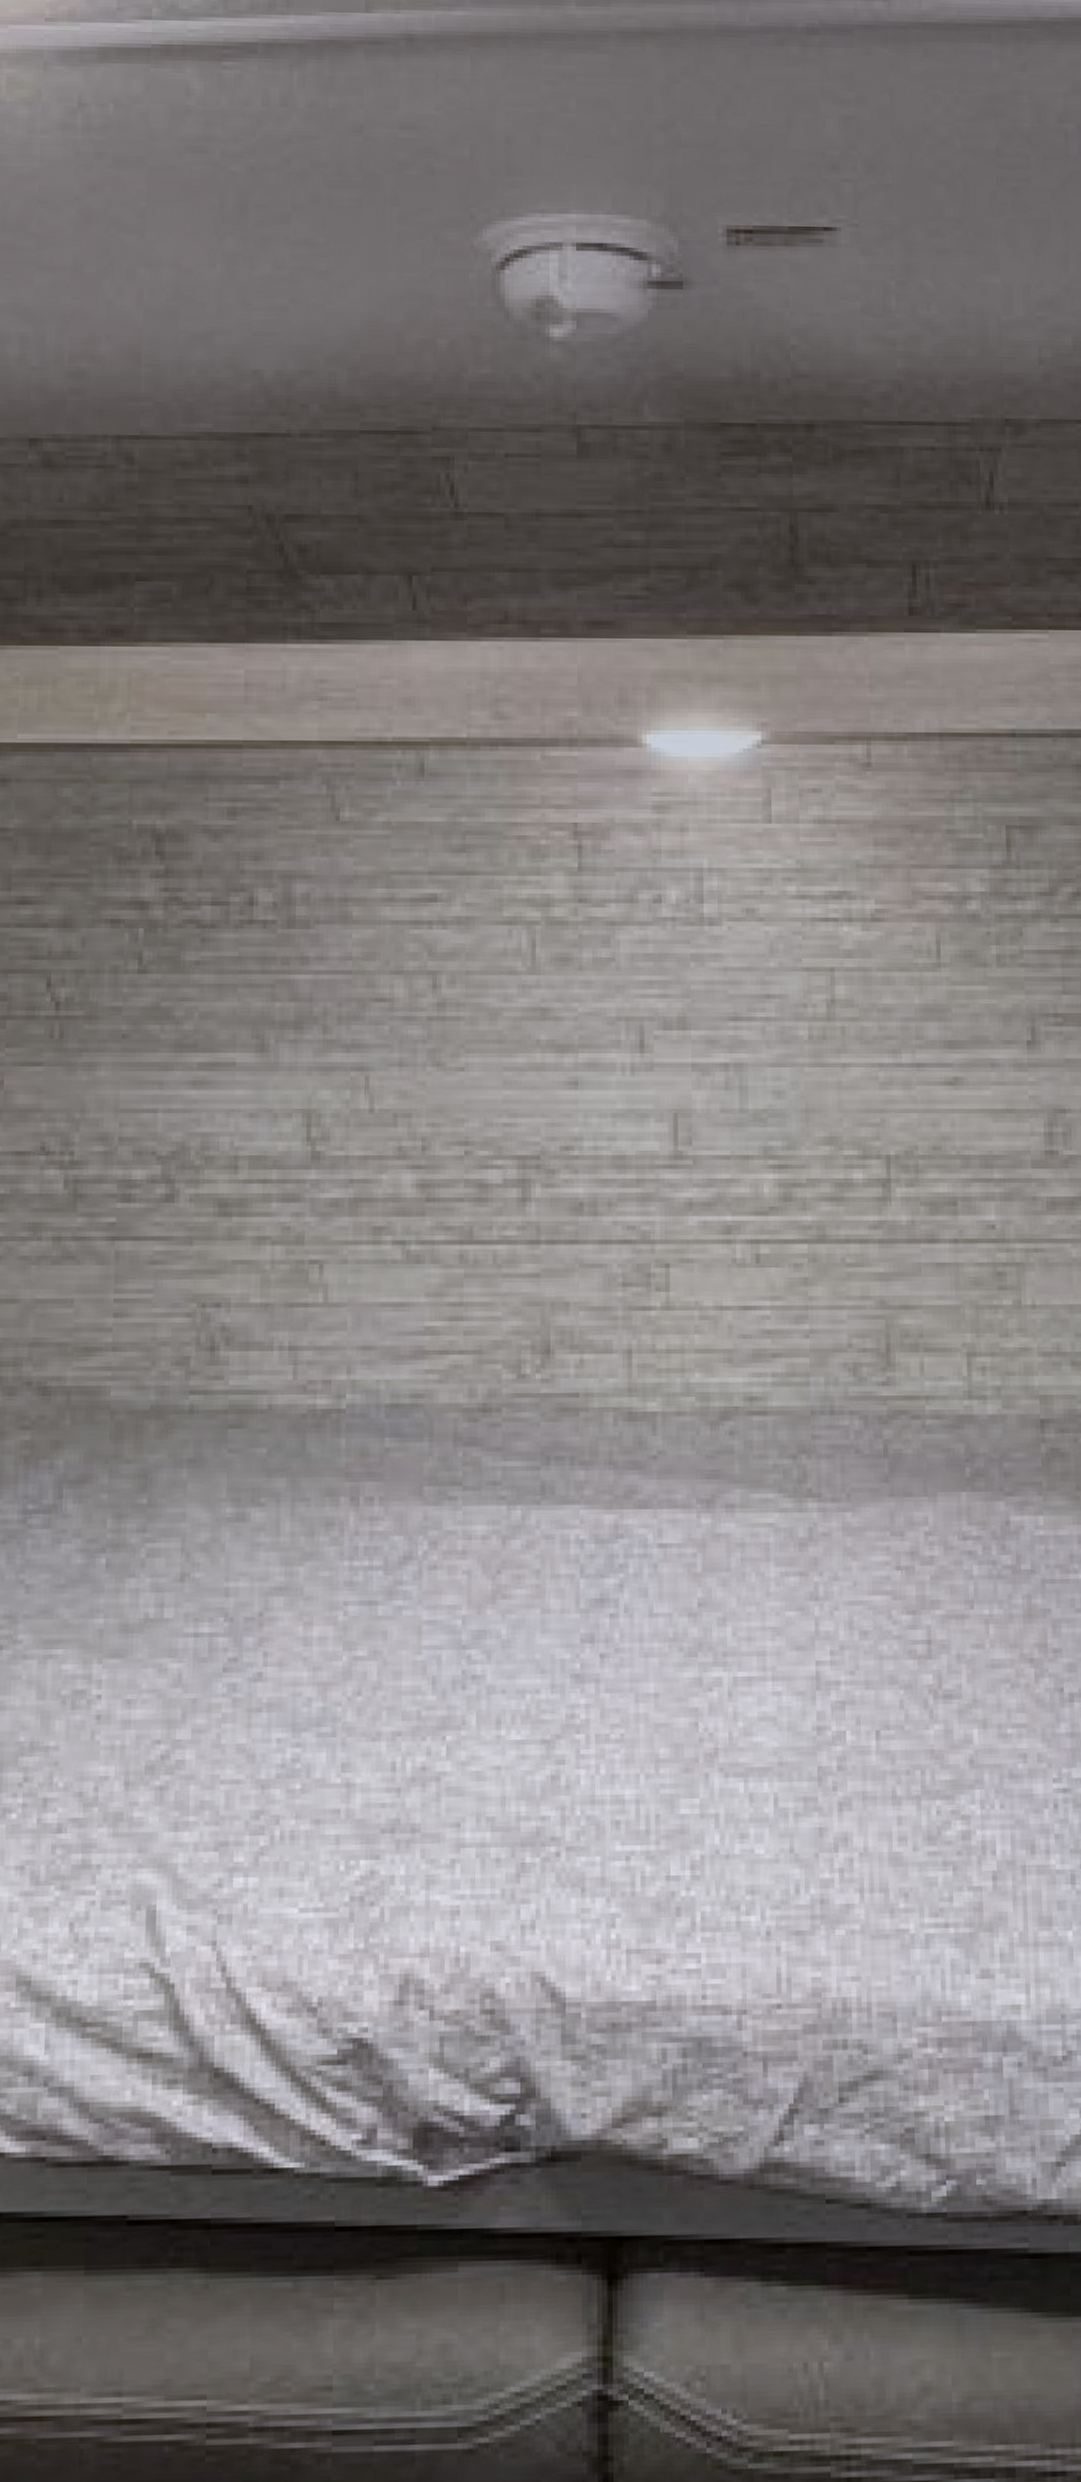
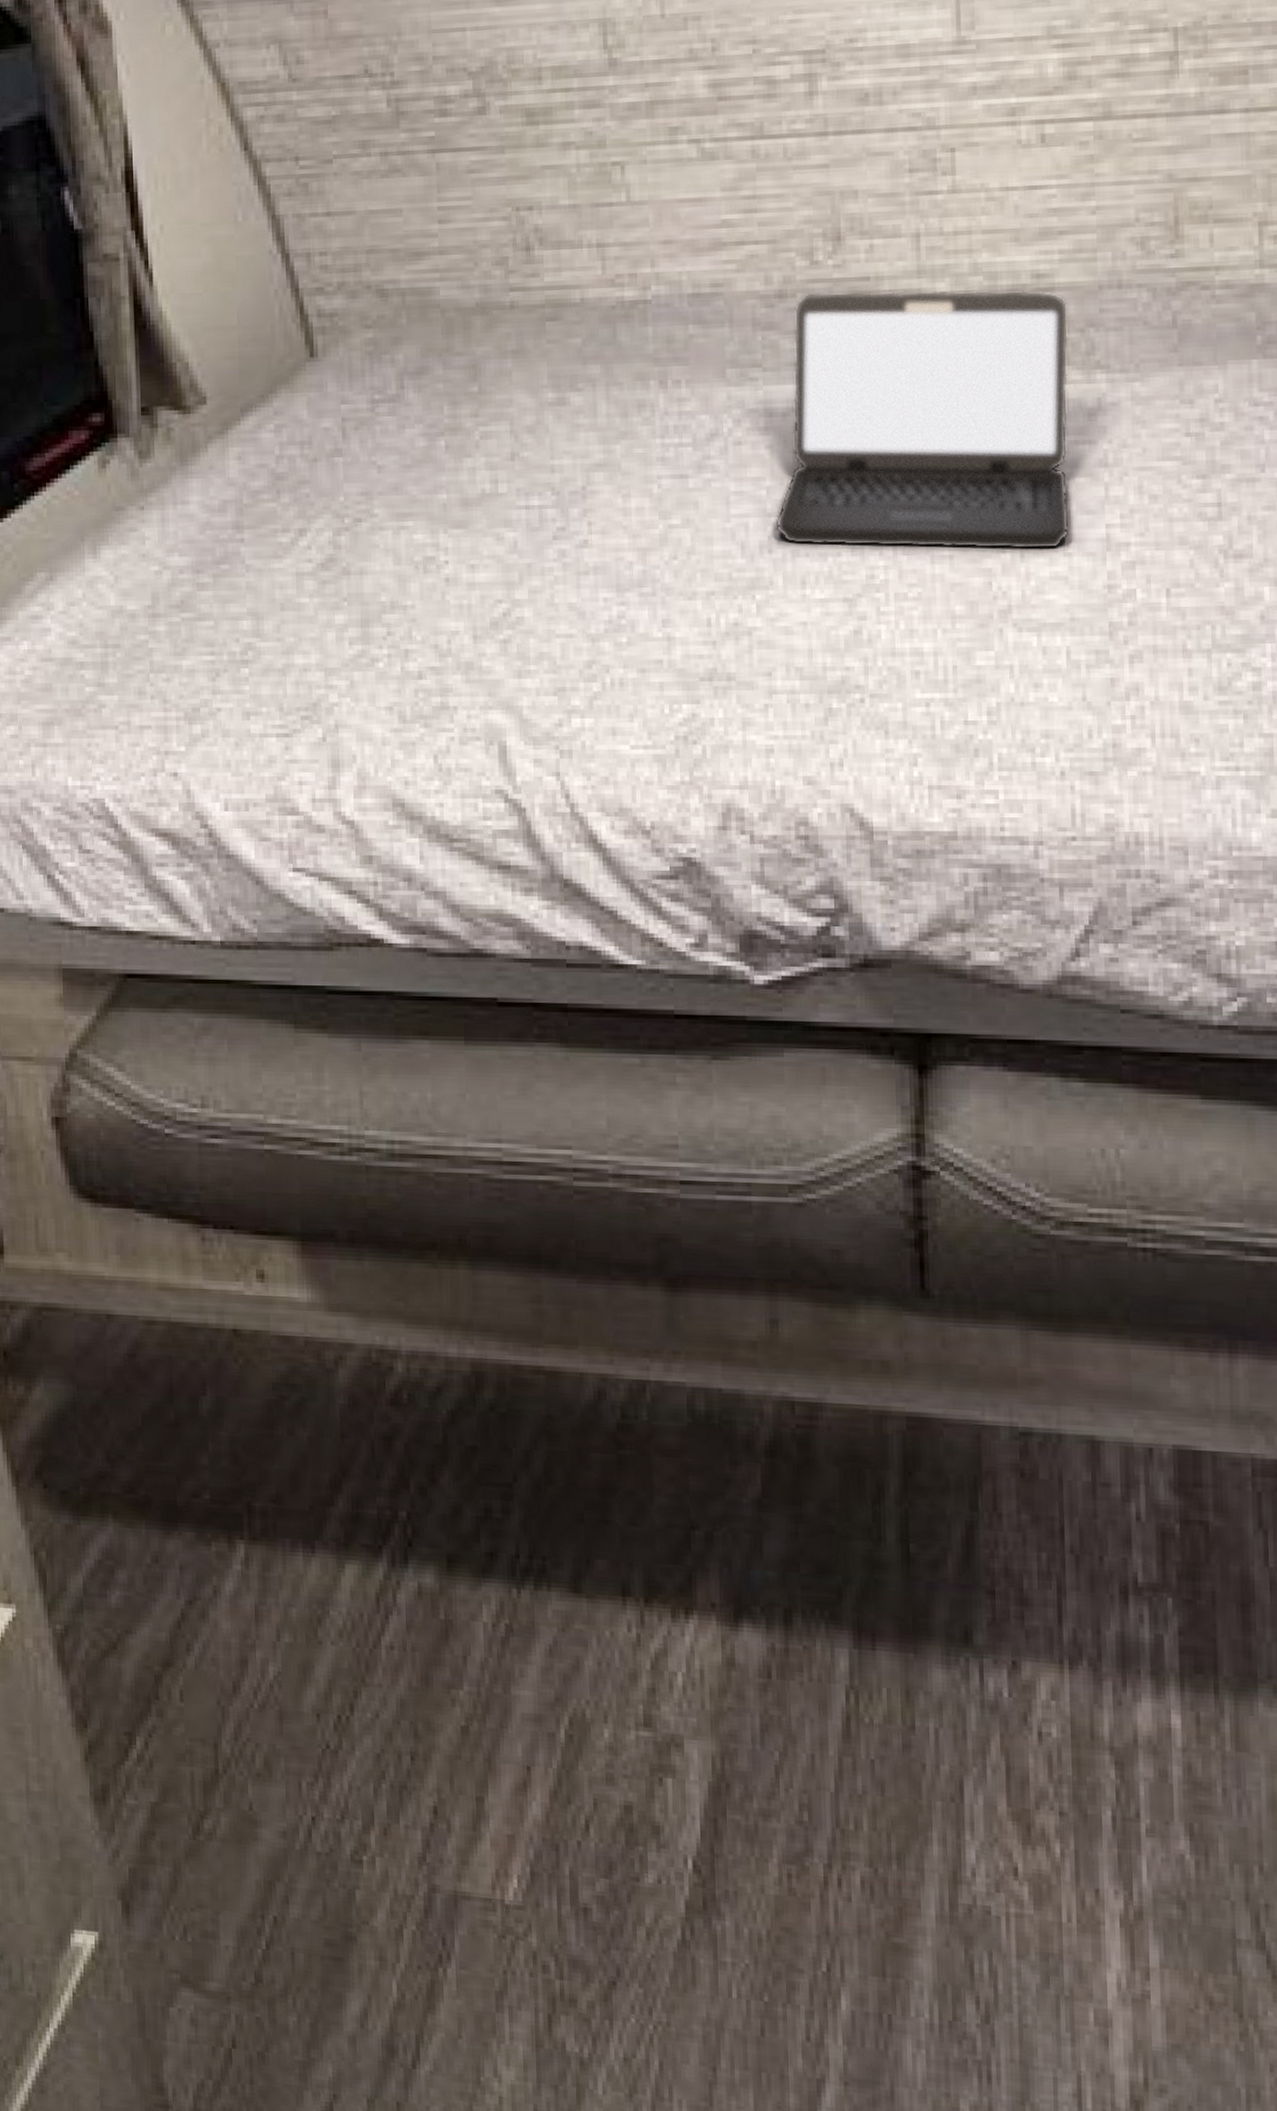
laptop: none [470,1408,781,1689] -> present [775,290,1071,551]

